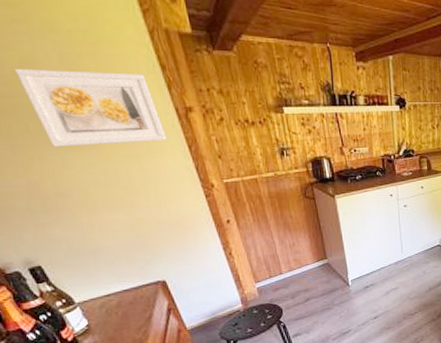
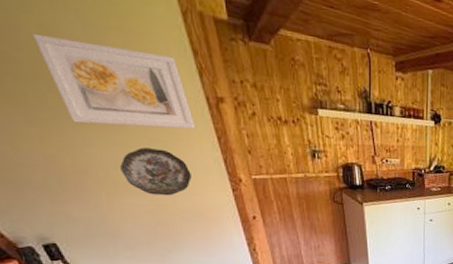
decorative plate: none [98,163,166,209] -> present [120,147,192,196]

